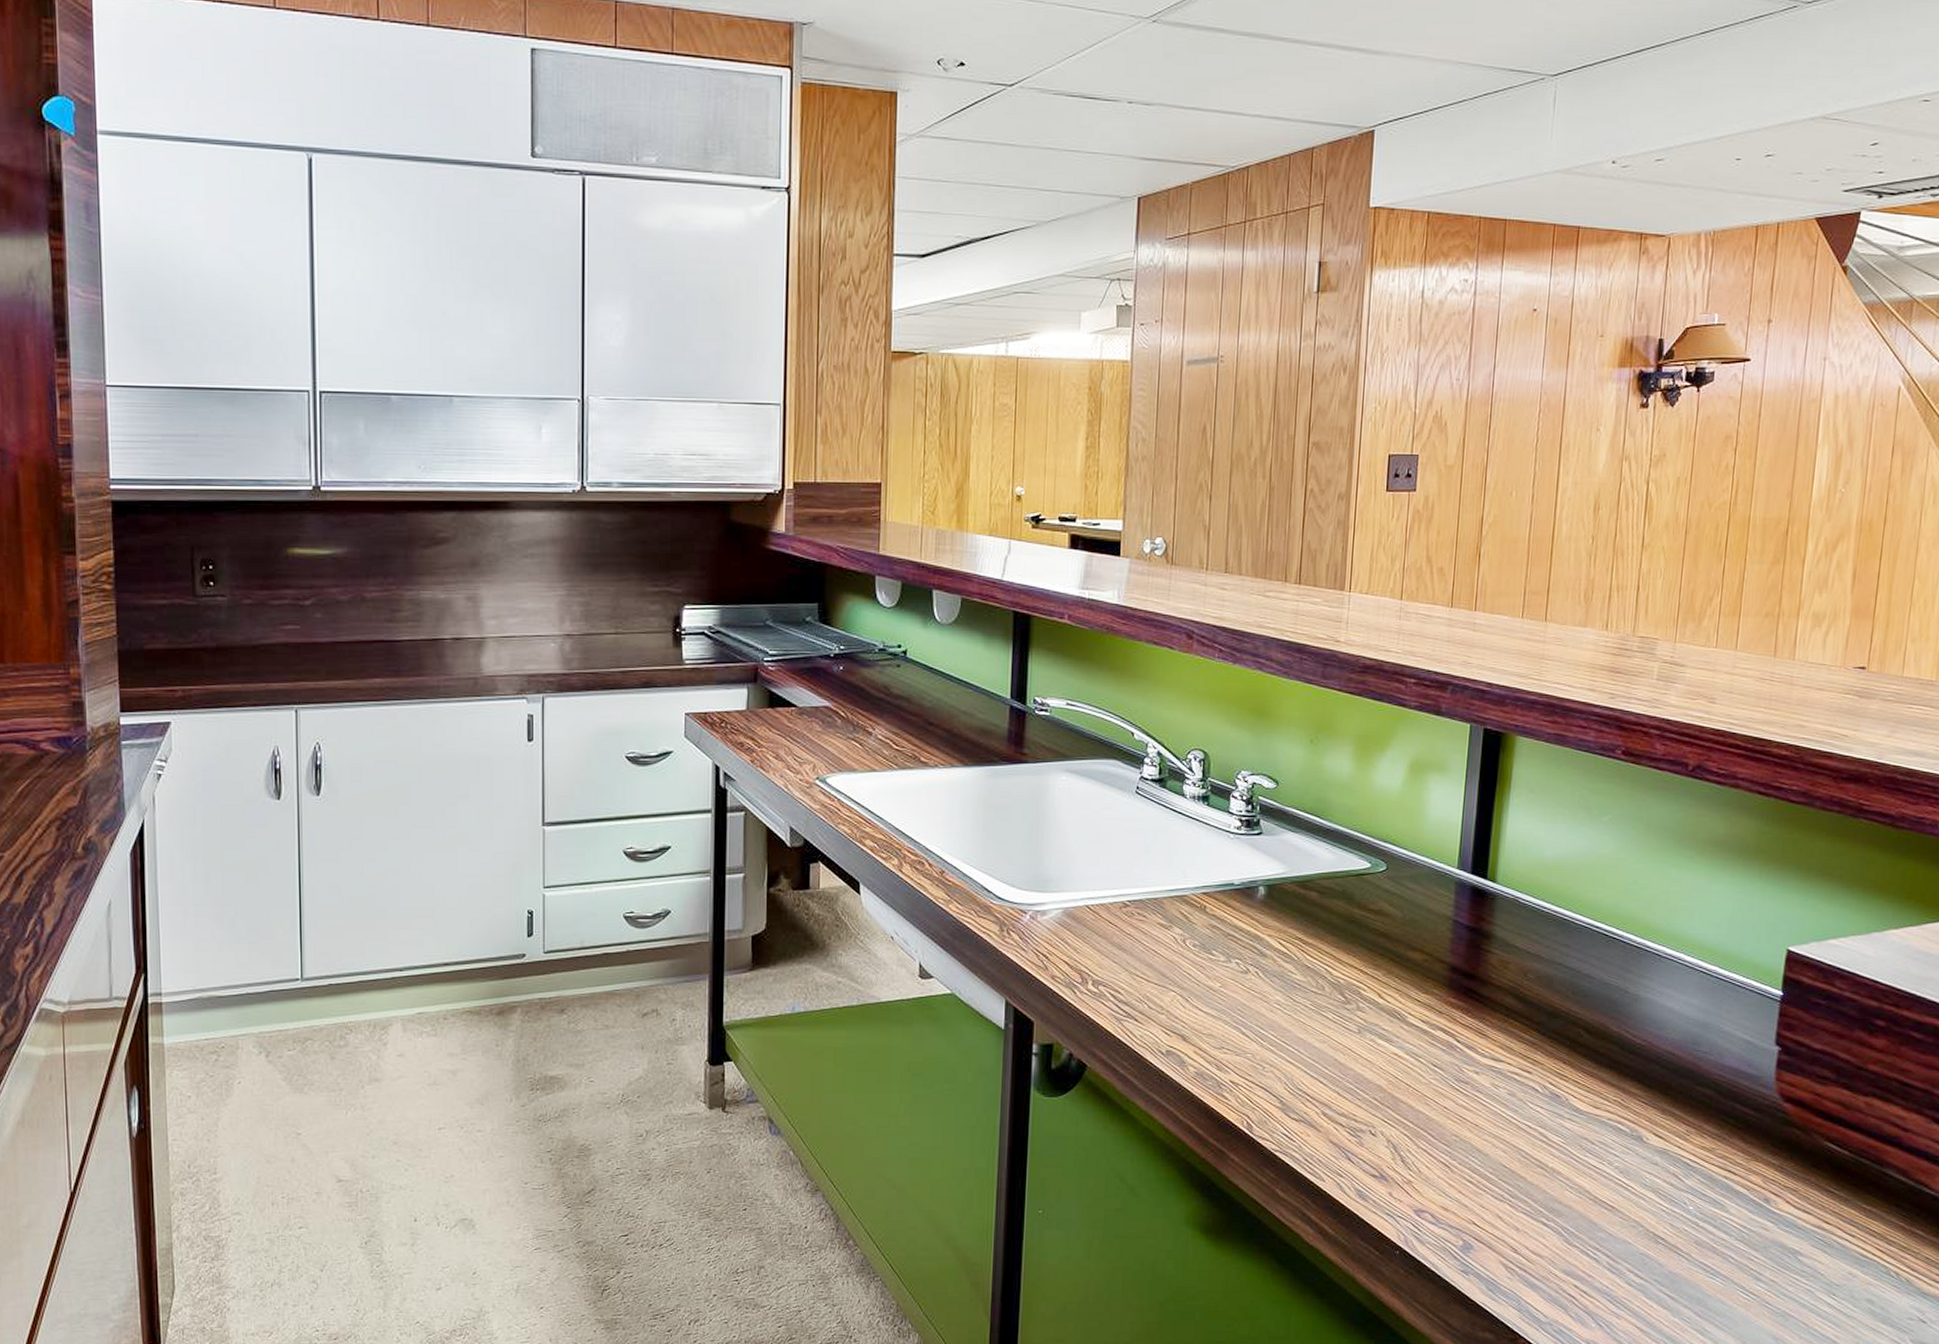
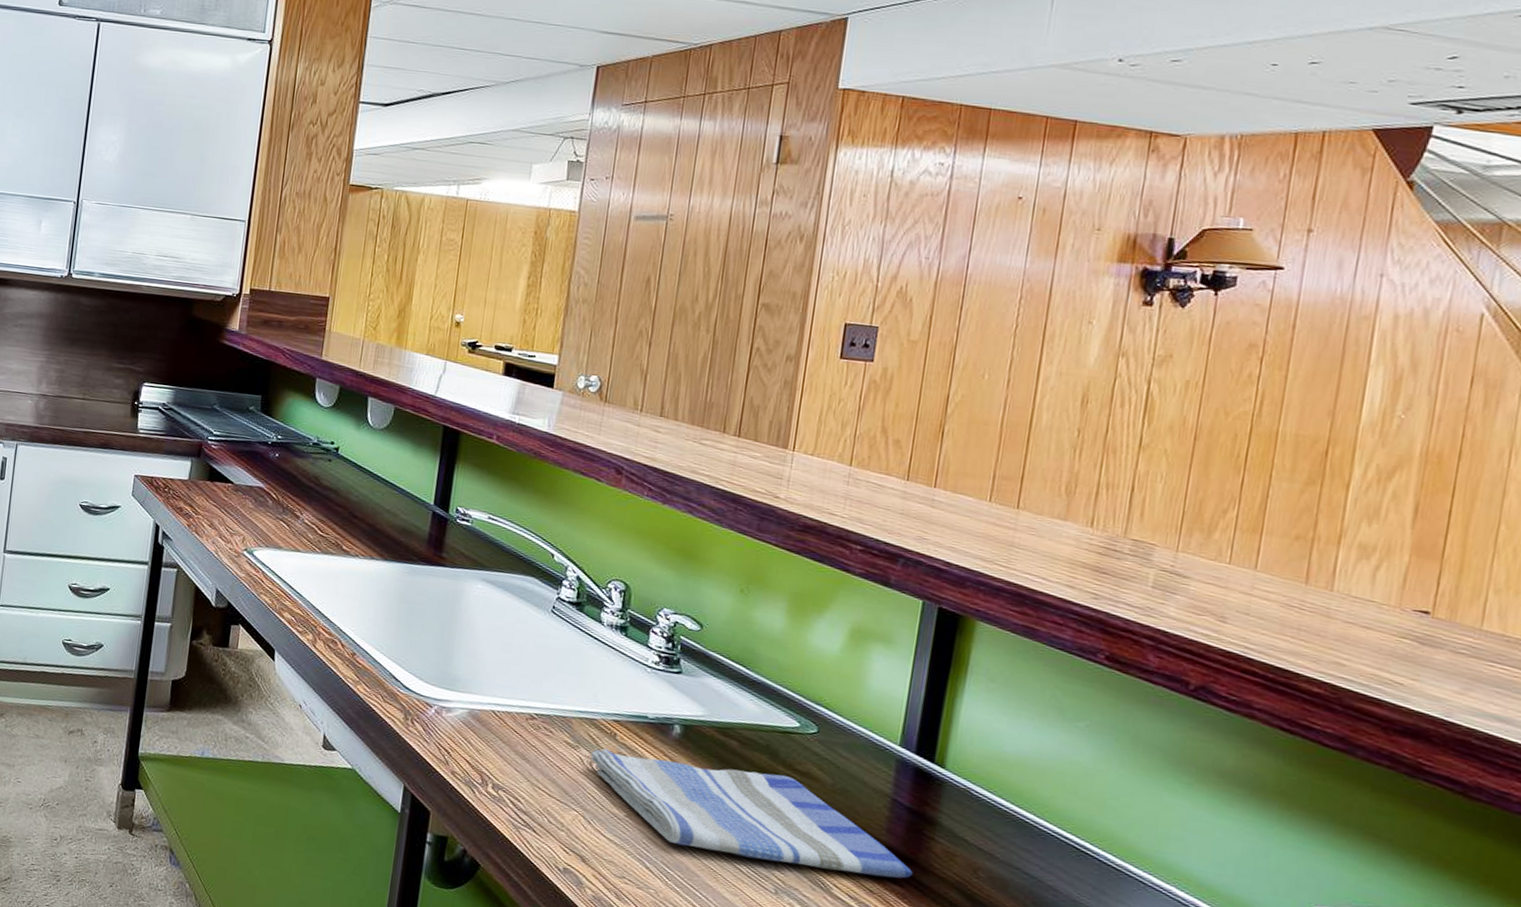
dish towel: none [1183,918,1475,1005] -> present [590,748,913,879]

